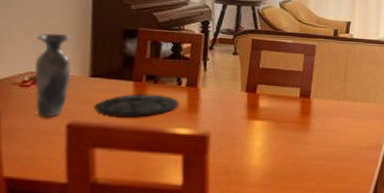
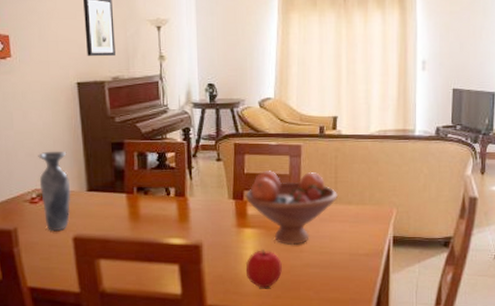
plate: present [95,94,179,117] -> none [95,205,170,229]
fruit: none [251,141,288,179] -> present [245,250,282,288]
fruit bowl: none [258,67,347,138] -> present [245,171,339,246]

